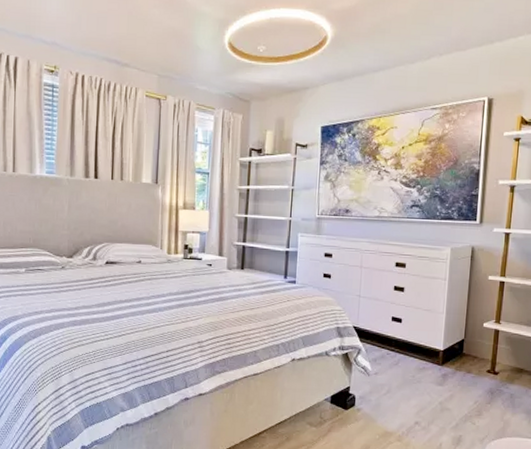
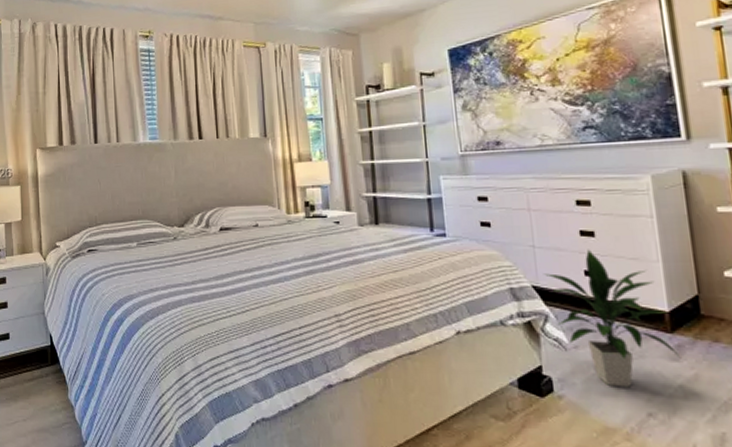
indoor plant: none [364,301,444,404] -> present [544,249,681,388]

